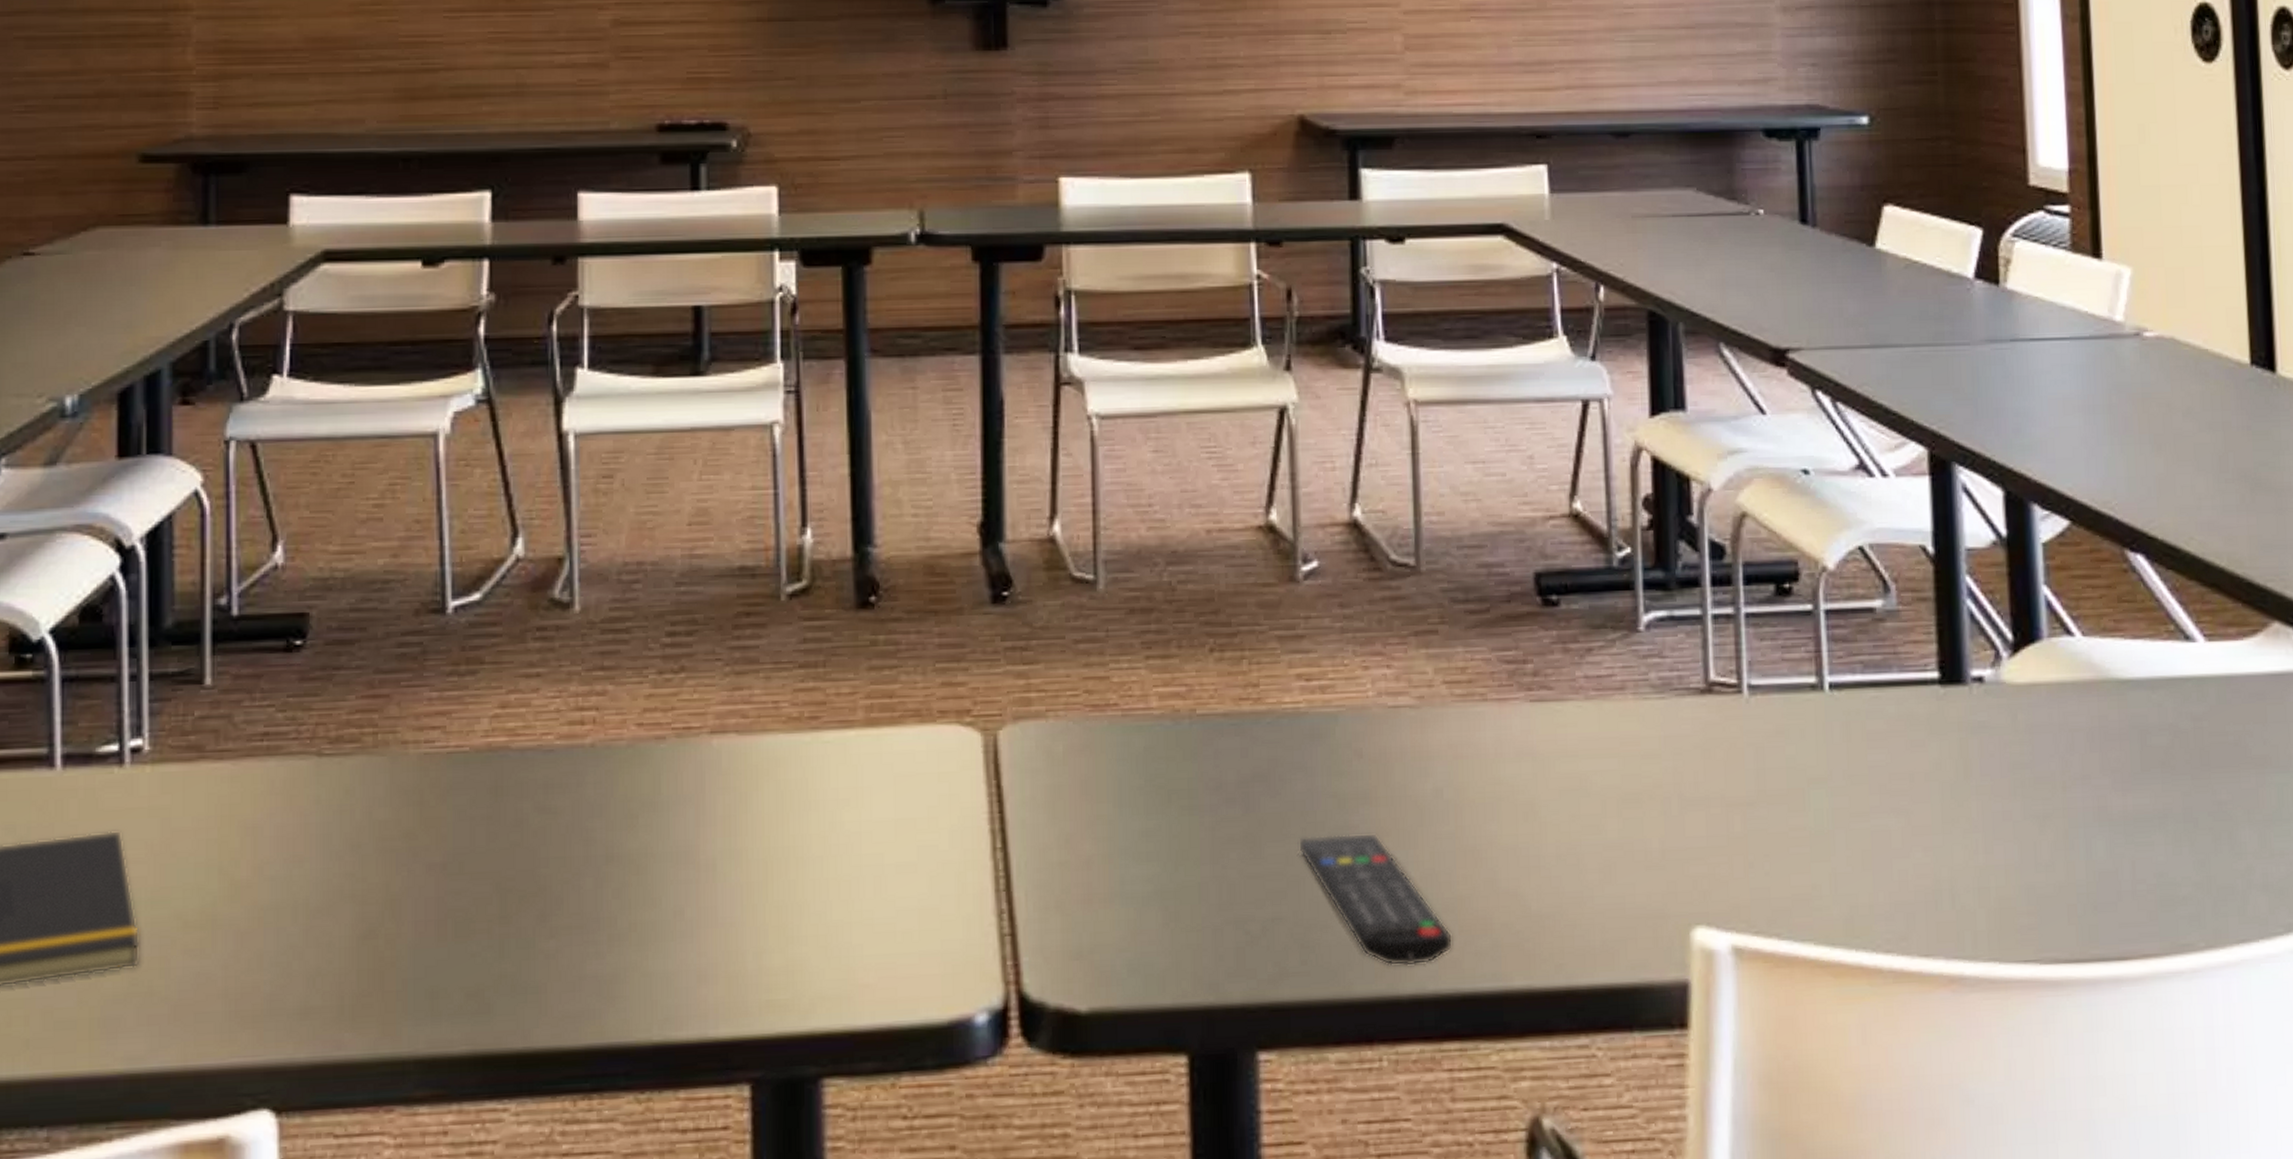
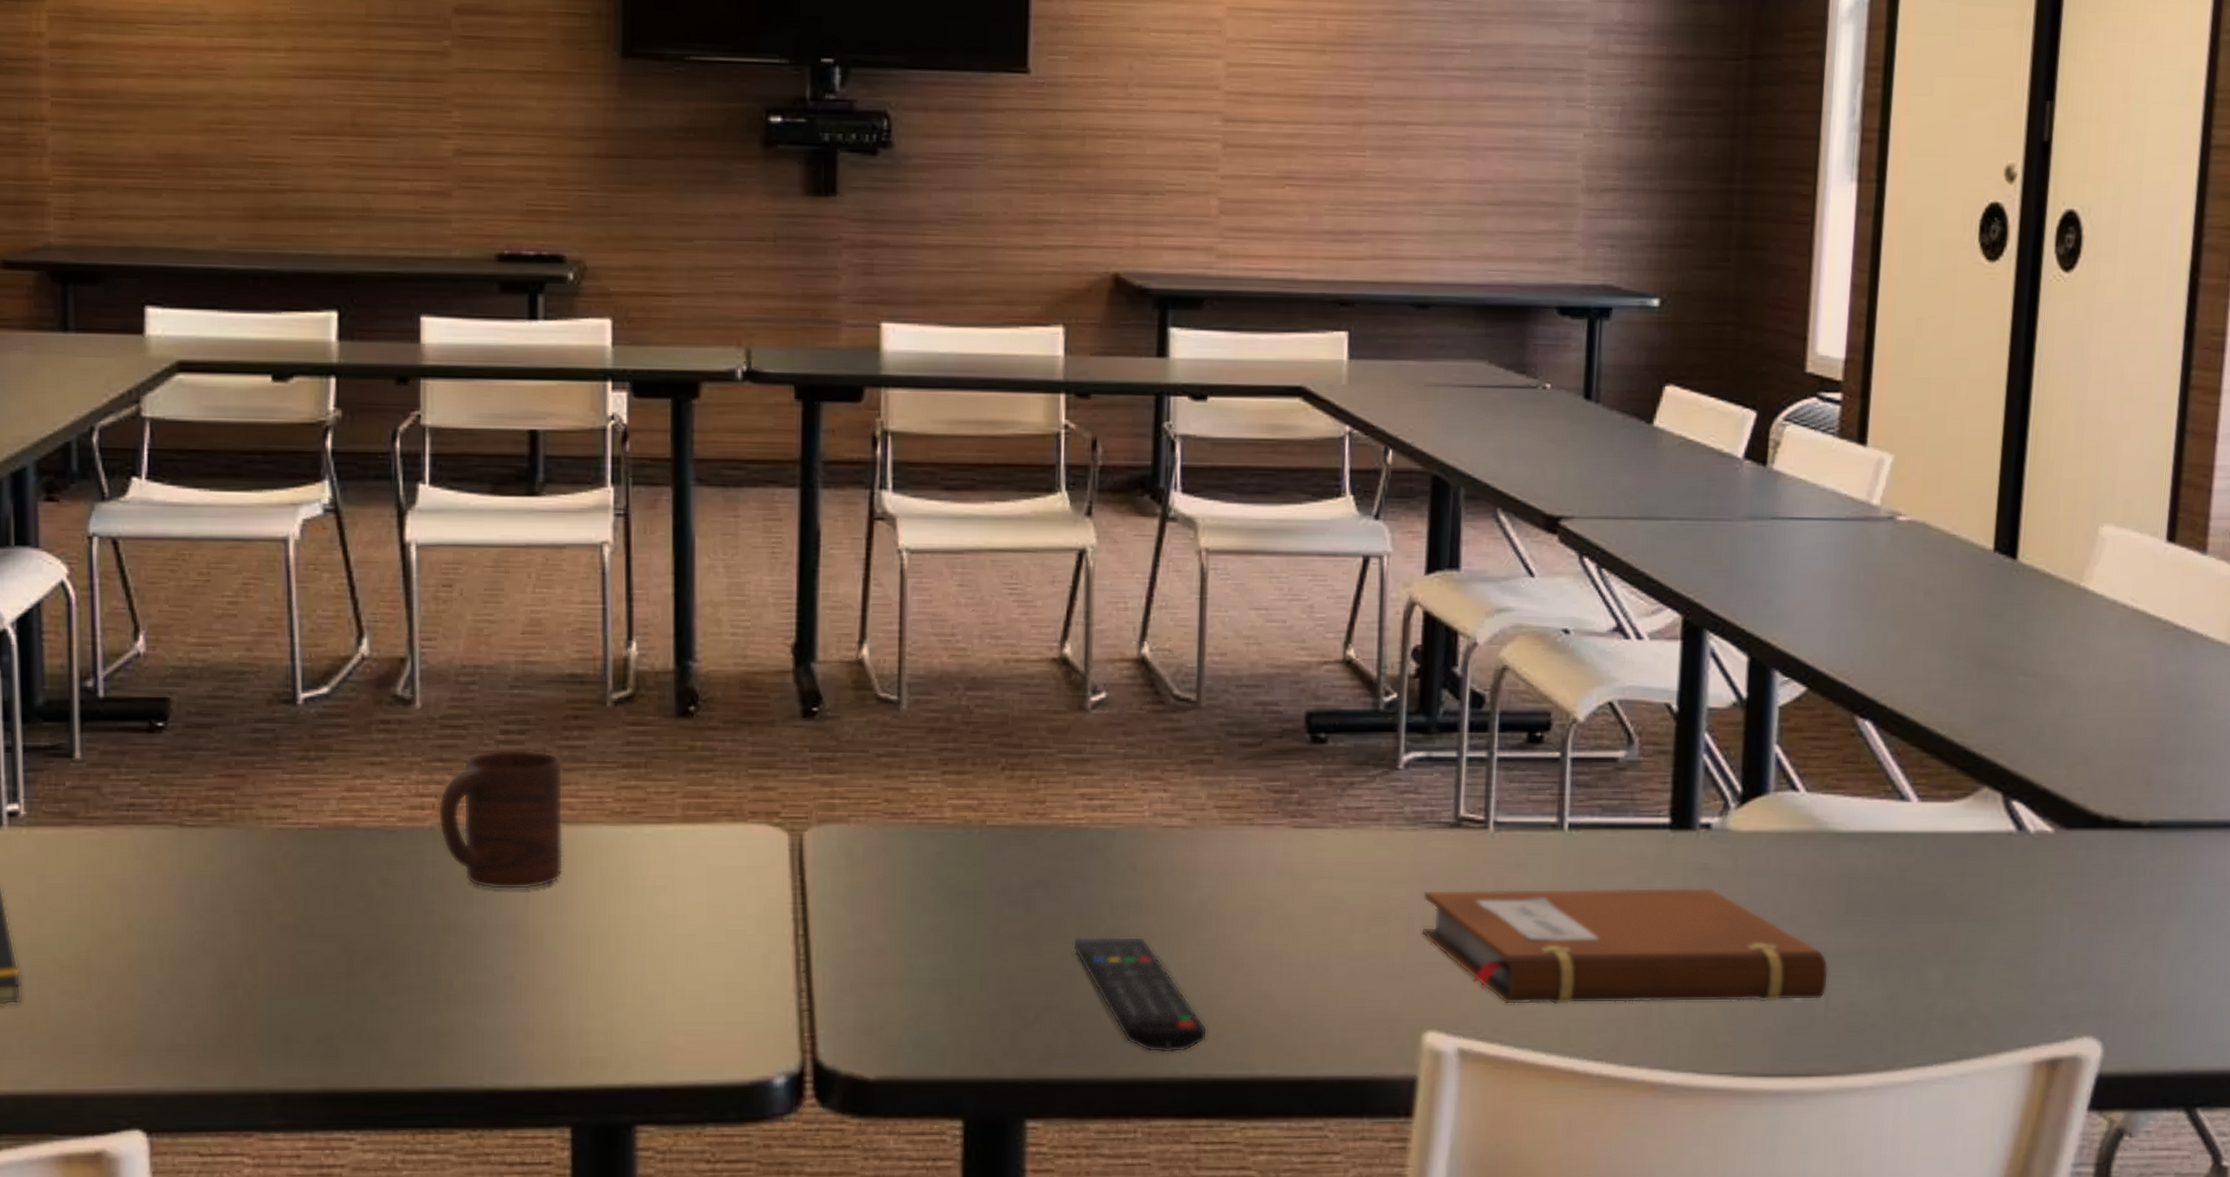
cup: none [599,652,736,812] -> present [437,749,563,890]
notebook: none [1679,748,2132,892] -> present [1422,887,1829,1005]

